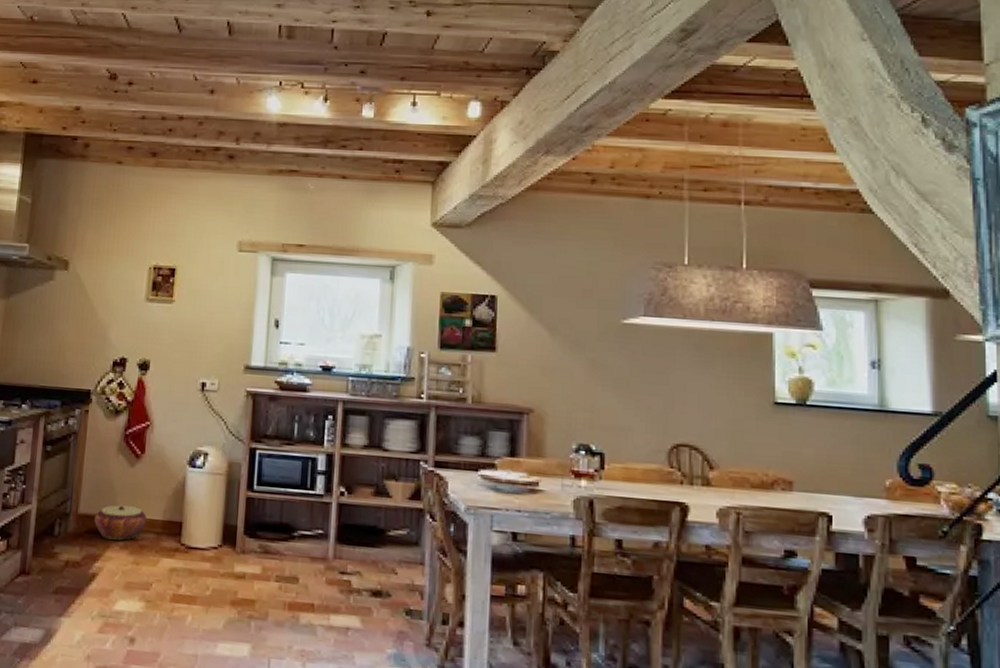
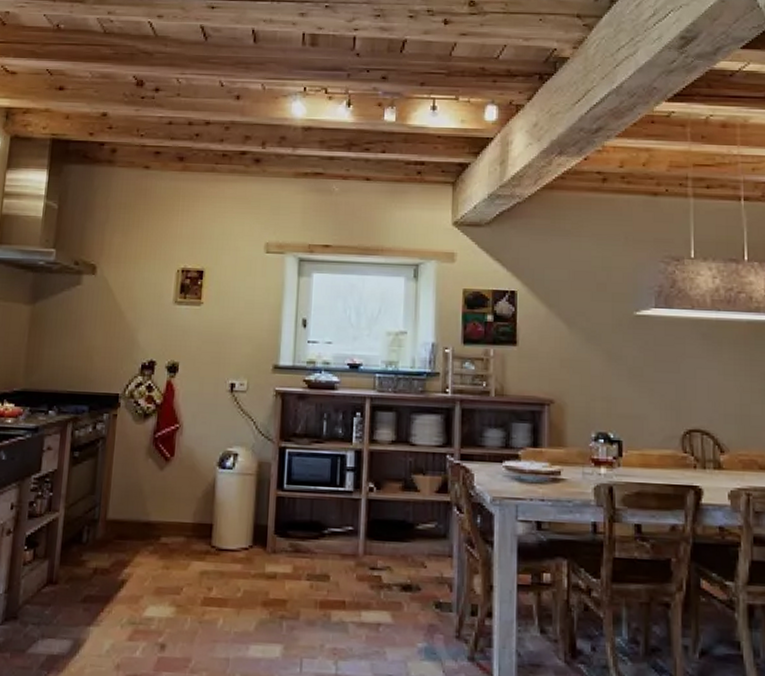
woven basket: present [94,505,148,541] -> none [123,509,177,545]

